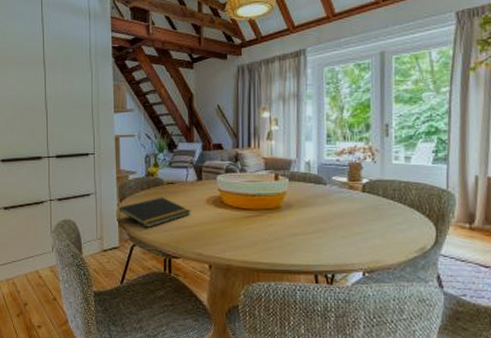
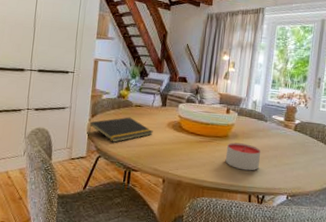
candle: none [280,214,324,246] -> present [225,142,261,171]

